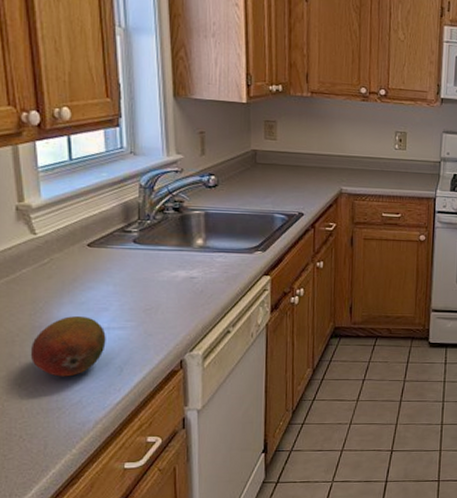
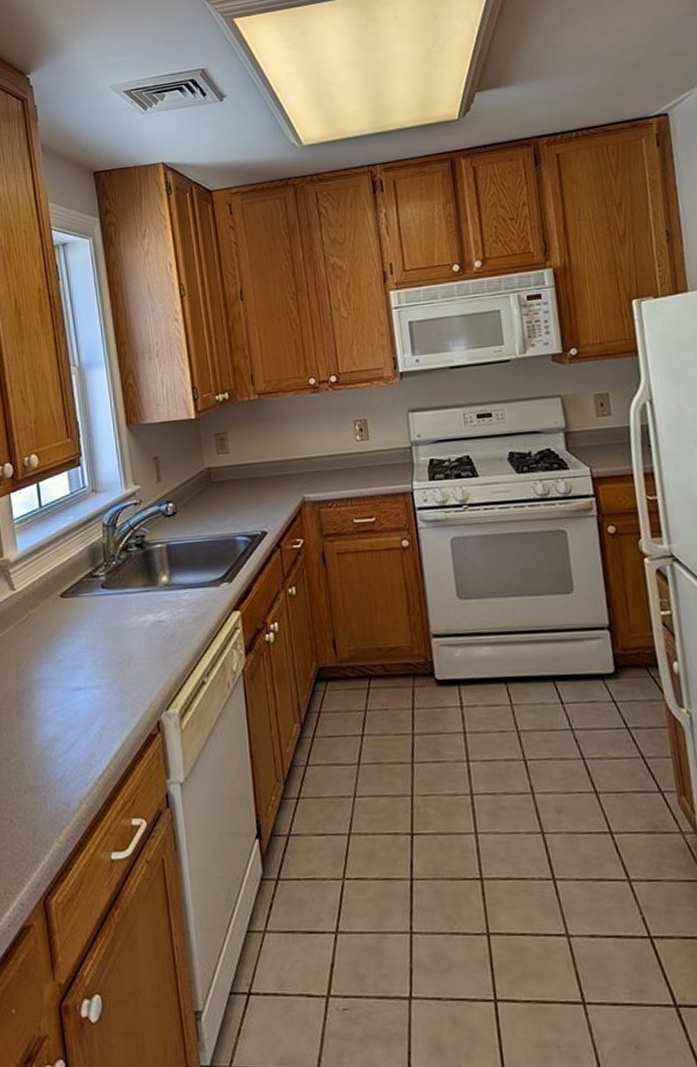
fruit: present [30,316,106,377] -> none [15,676,84,748]

